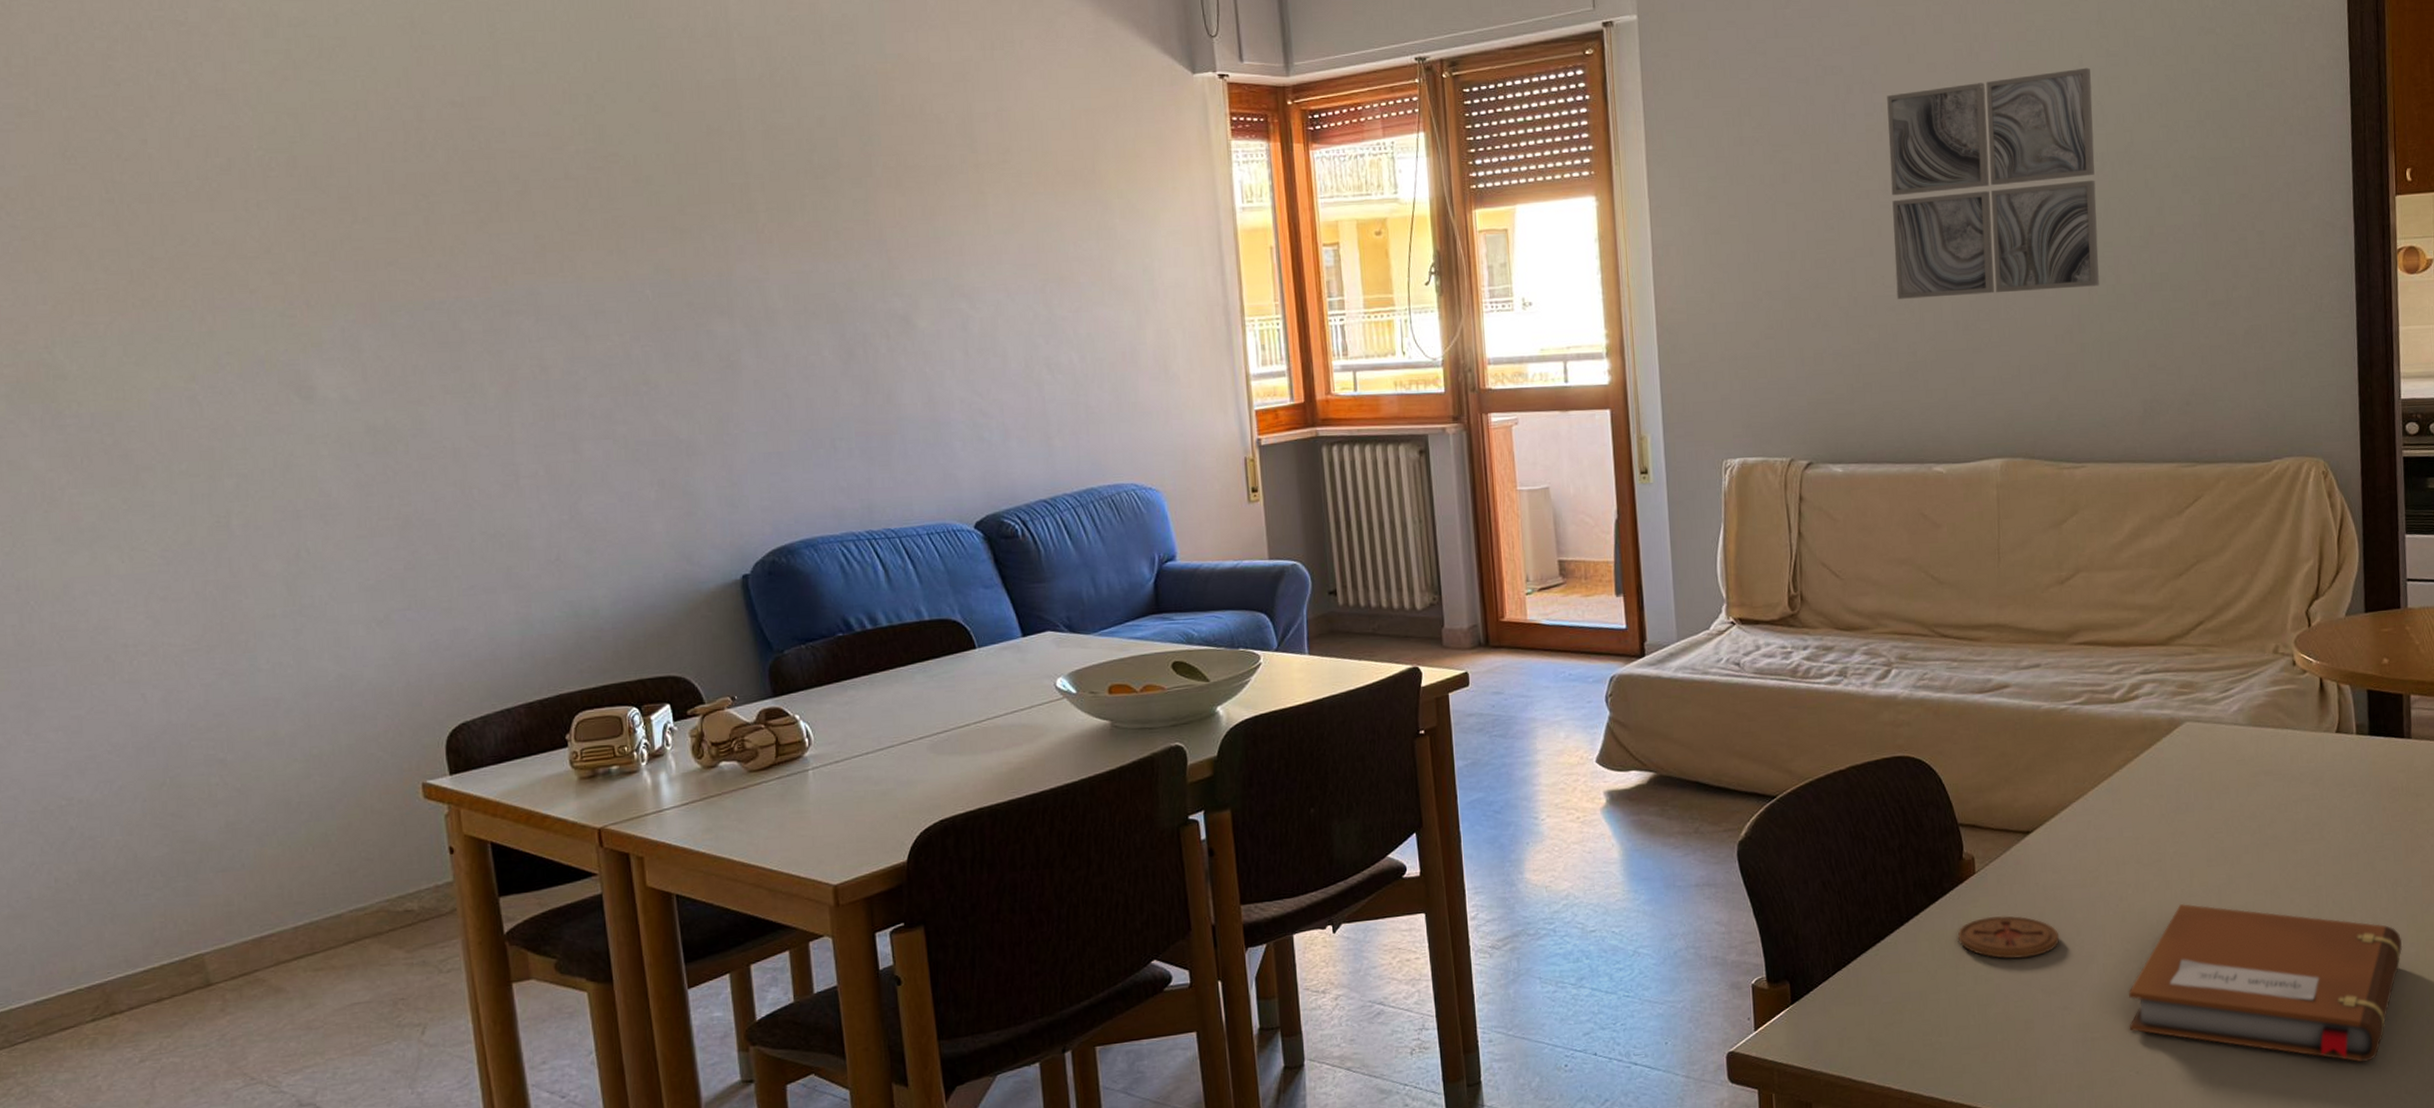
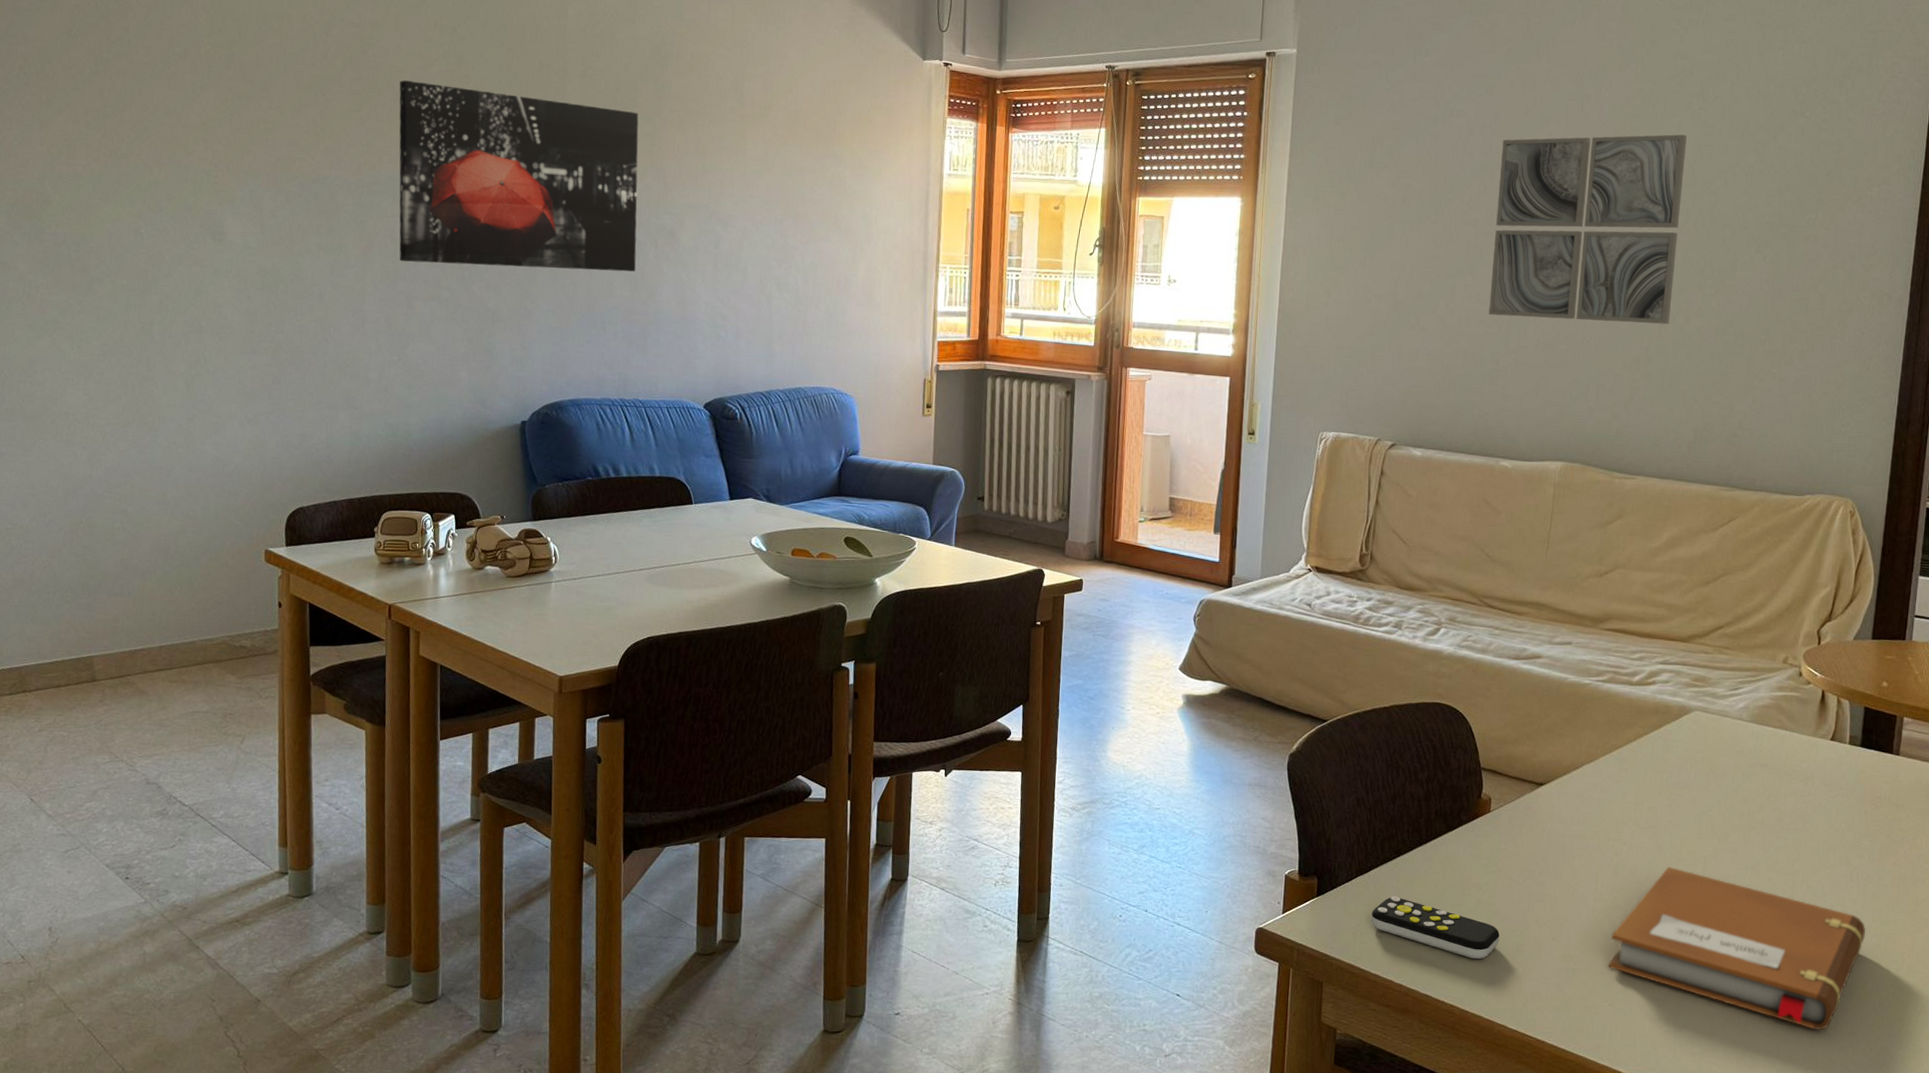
wall art: none [526,167,866,395] -> present [399,80,639,272]
remote control: none [1857,988,2005,1047] -> present [1371,896,1500,960]
coaster: present [1957,915,2059,959] -> none [1467,850,1556,891]

